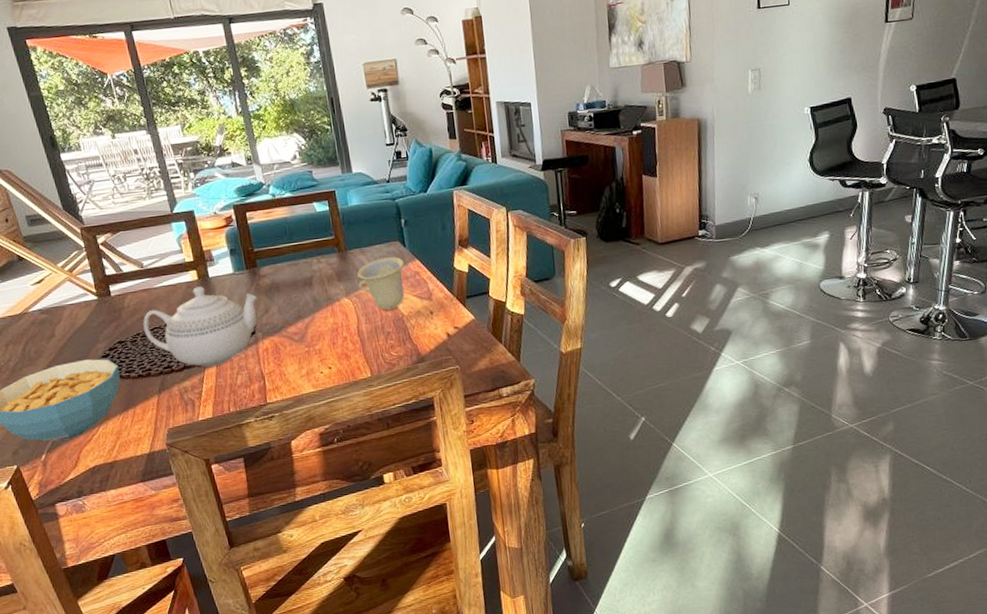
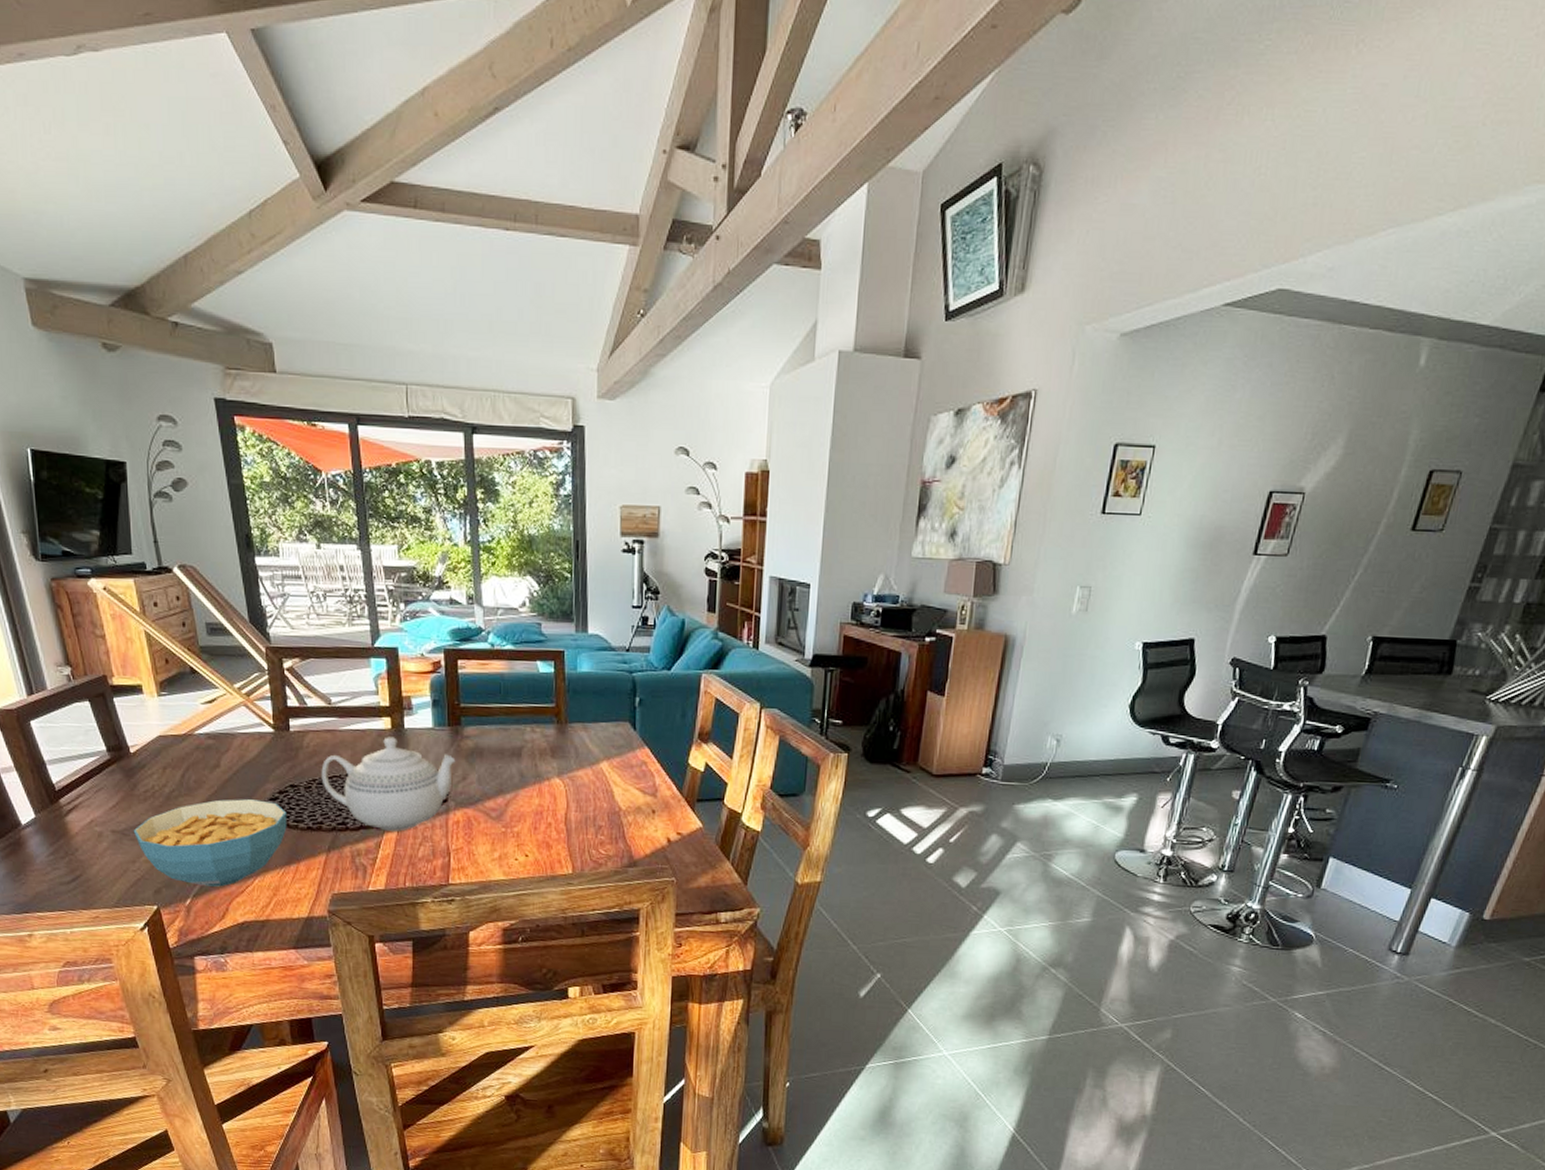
cup: present [357,257,405,311] -> none [575,739,632,801]

